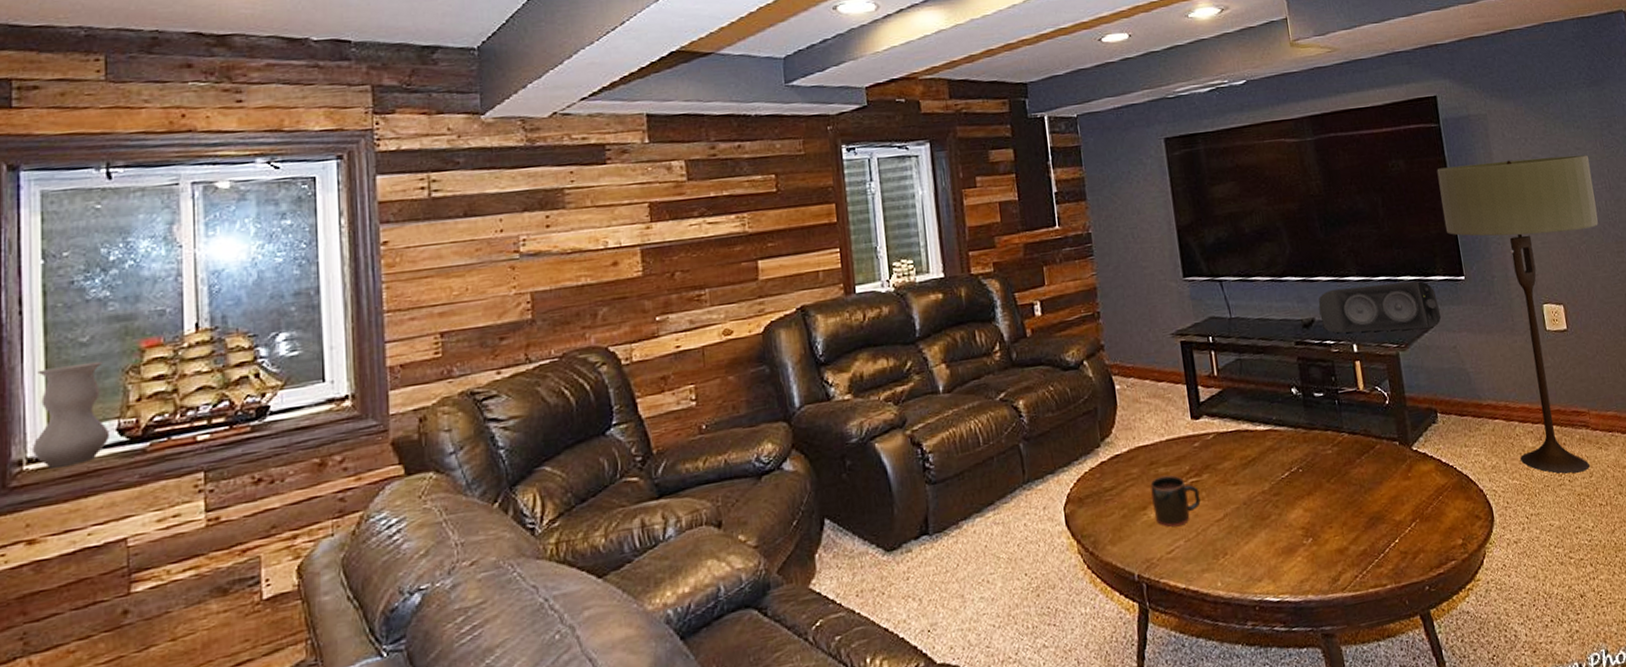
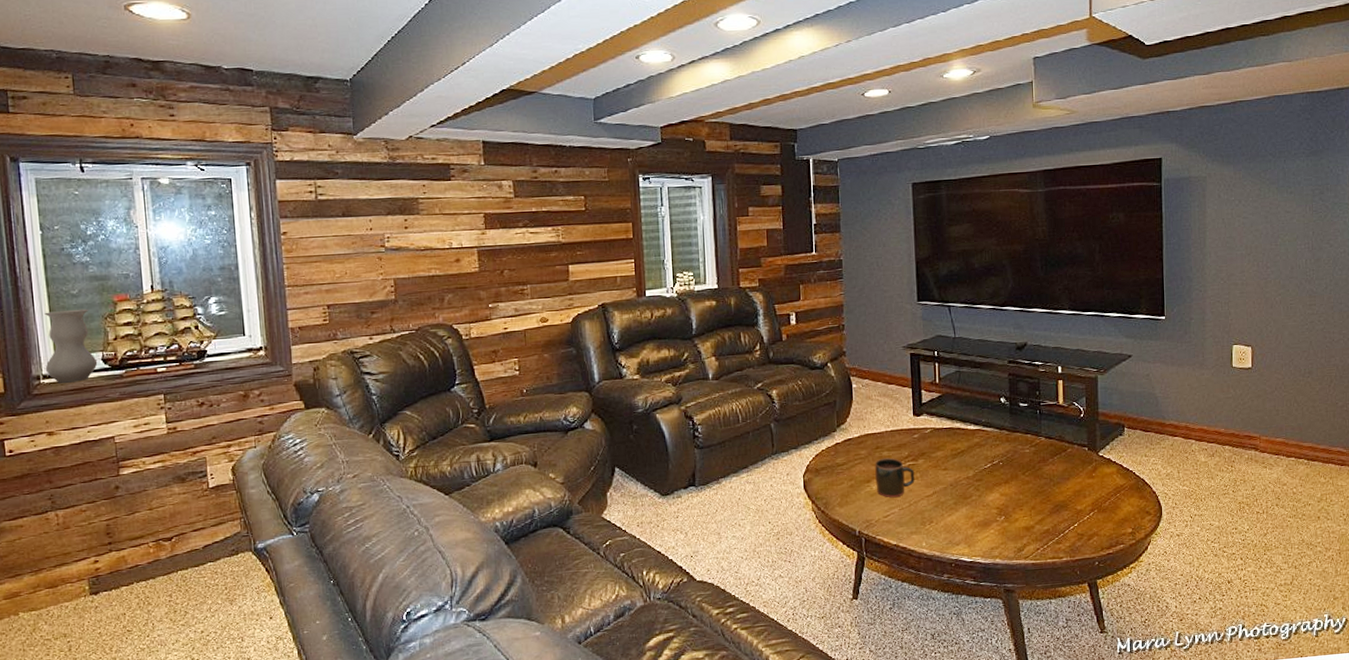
speaker: present [1318,280,1442,334] -> none [1032,317,1140,359]
floor lamp: present [1436,155,1598,473] -> none [1153,217,1297,486]

